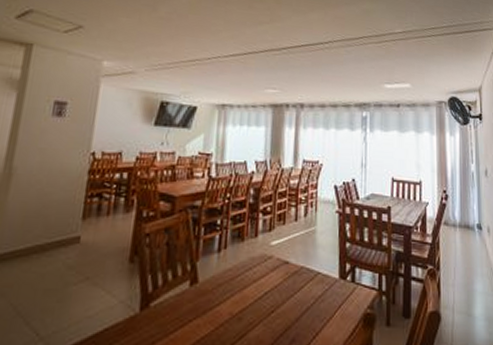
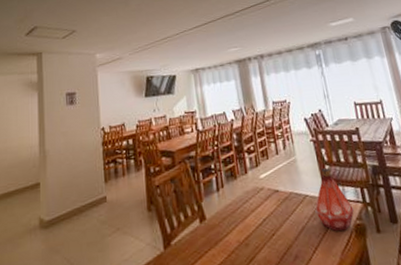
bottle: none [325,246,367,319] -> present [315,168,354,232]

